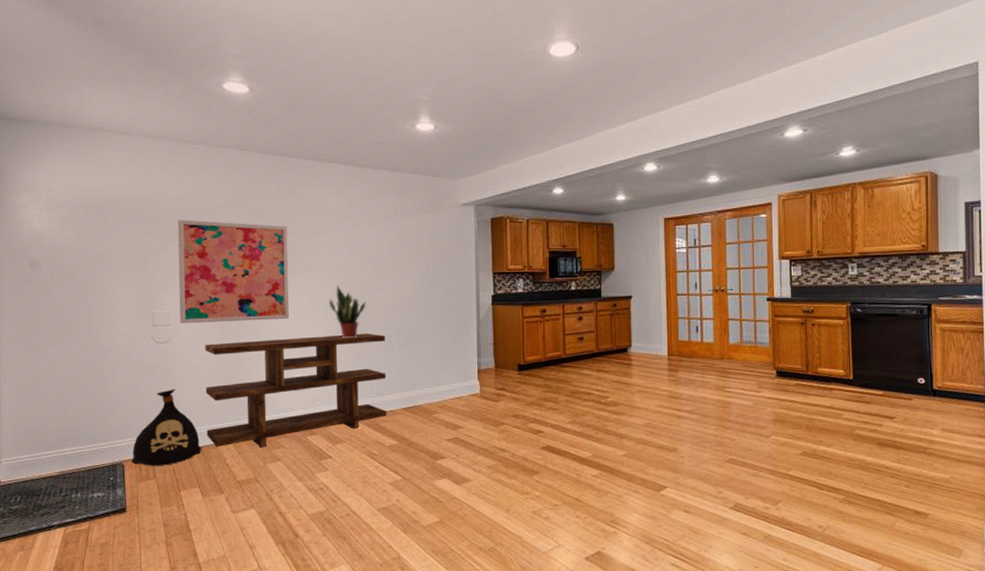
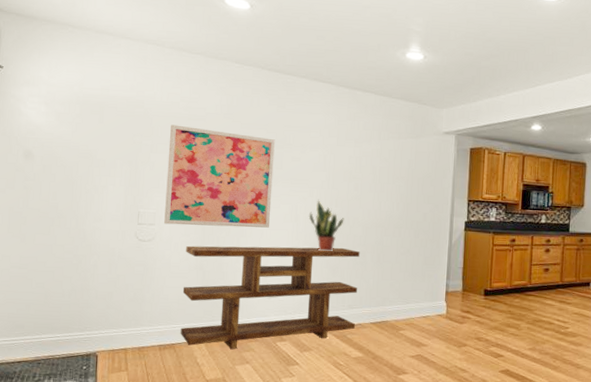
bag: present [131,389,201,466] -> none [104,286,174,359]

